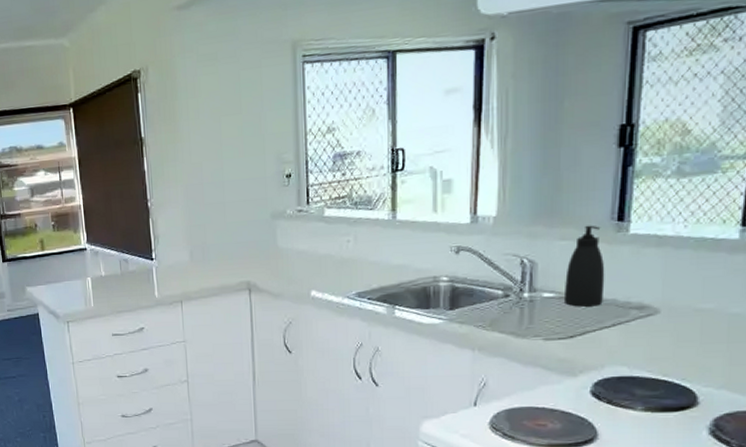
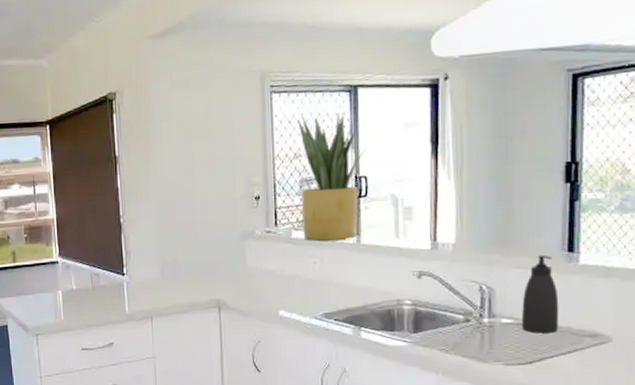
planter: none [331,81,405,219] -> present [298,113,367,241]

